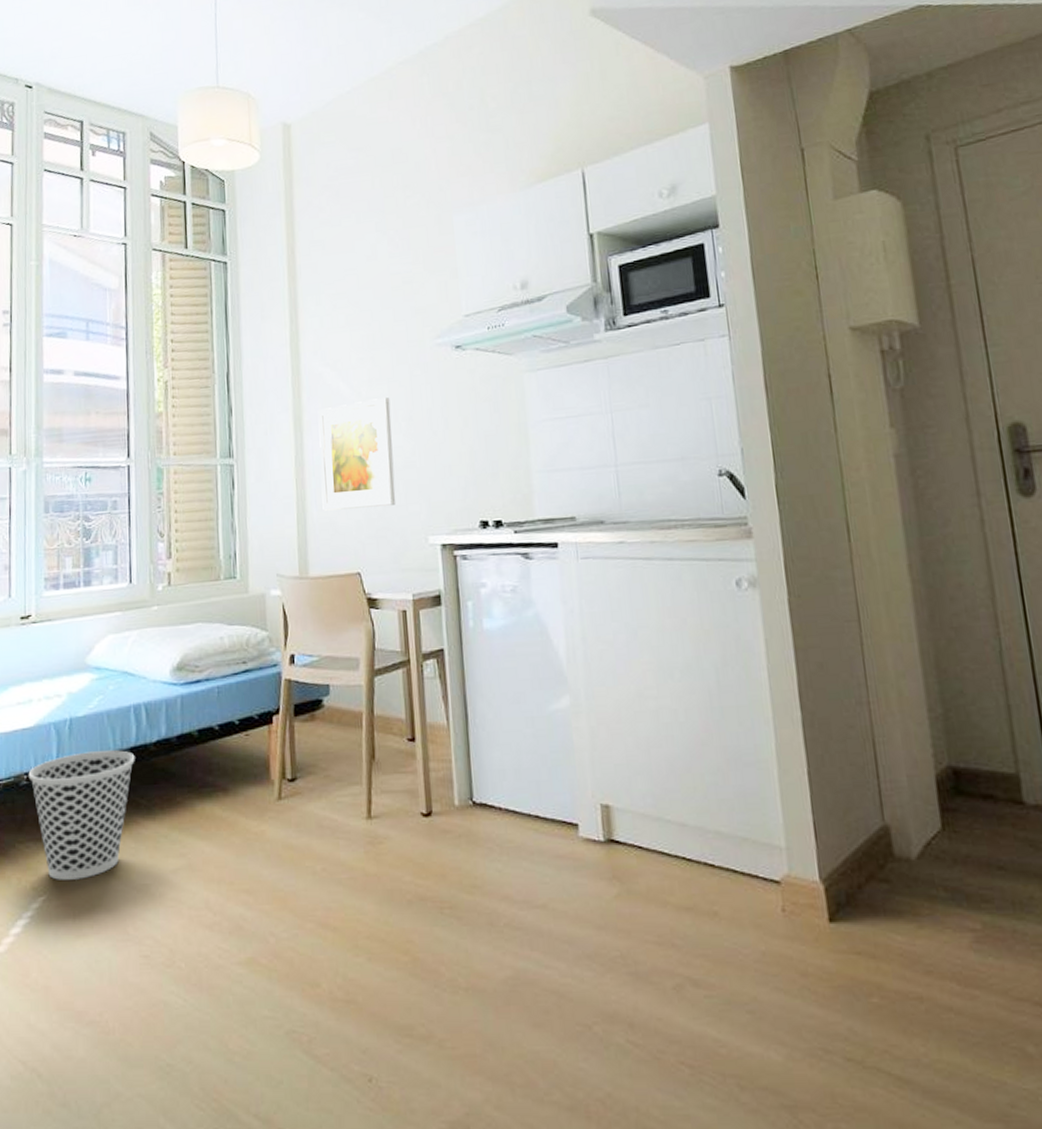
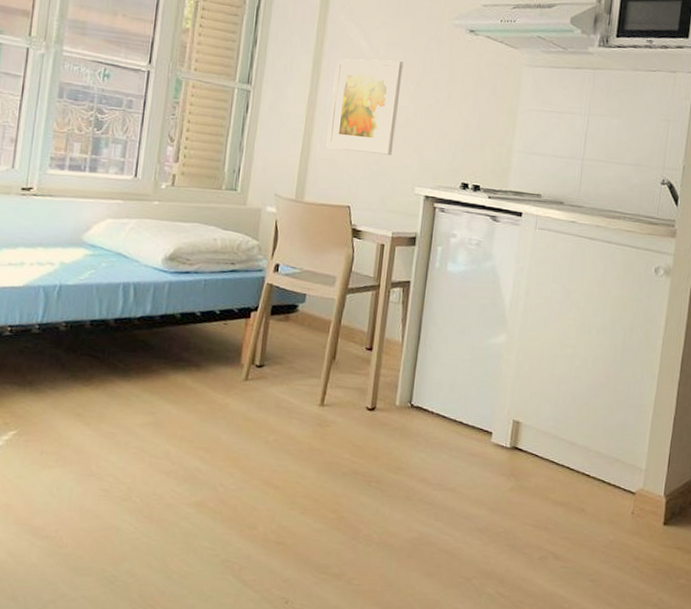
wastebasket: present [28,750,135,880] -> none [12,316,118,422]

